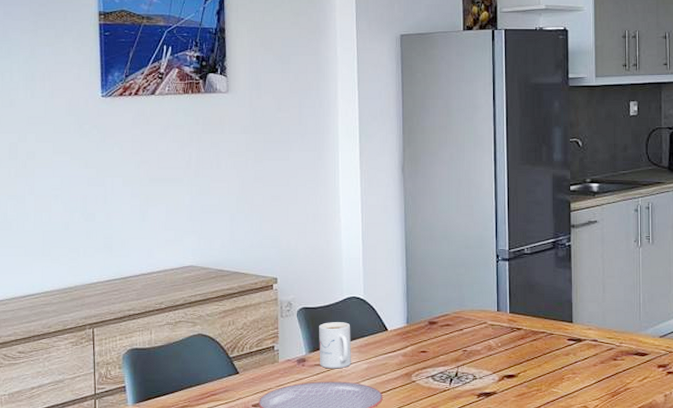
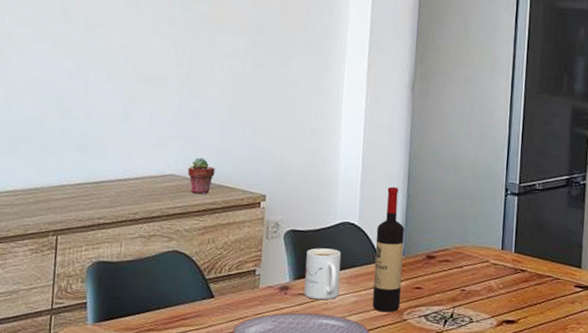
potted succulent: none [204,248,229,282] -> present [187,157,215,195]
wine bottle: none [381,261,408,376] -> present [372,186,405,313]

